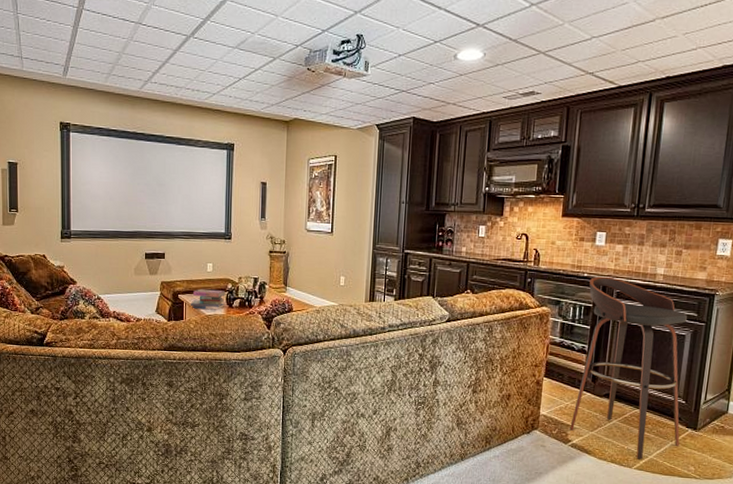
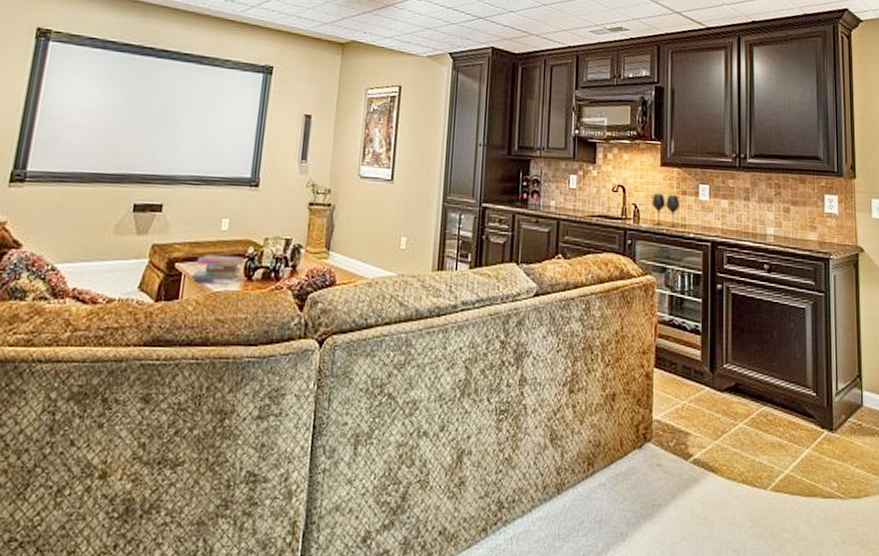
wine glass: none [550,240,577,269] -> present [651,193,681,228]
bar stool: present [570,276,688,460] -> none [689,237,816,476]

